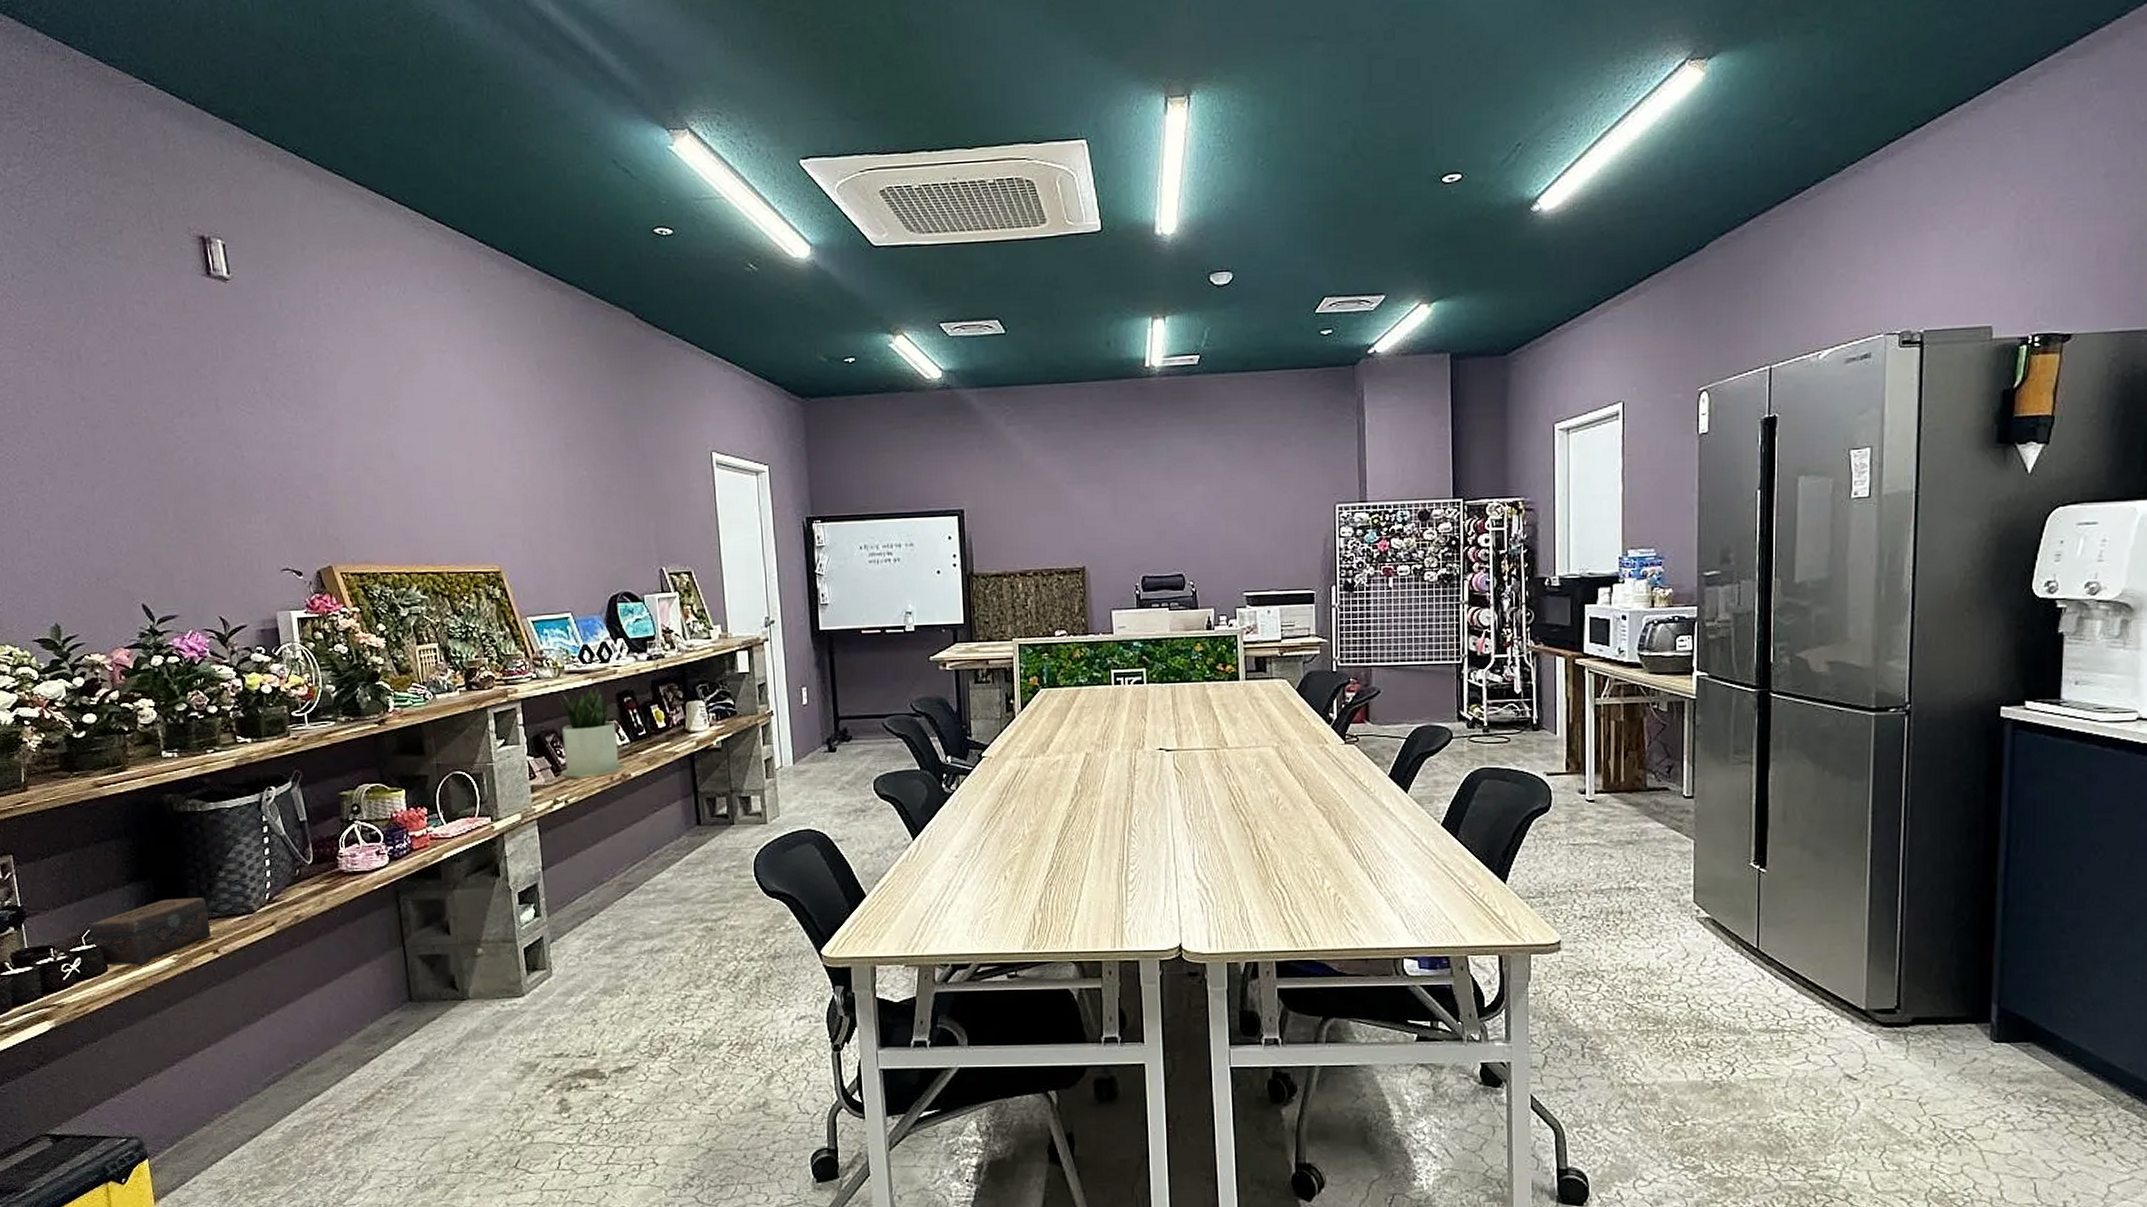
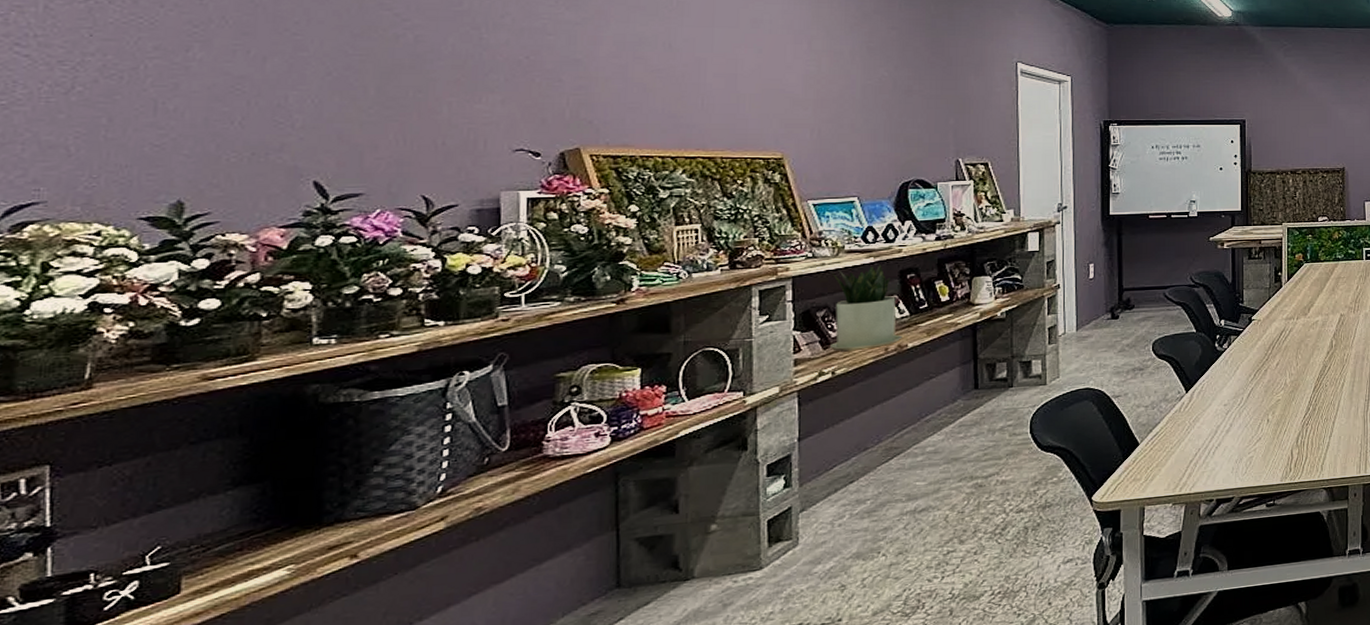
decorative box: present [89,897,211,966] -> none [161,497,351,588]

